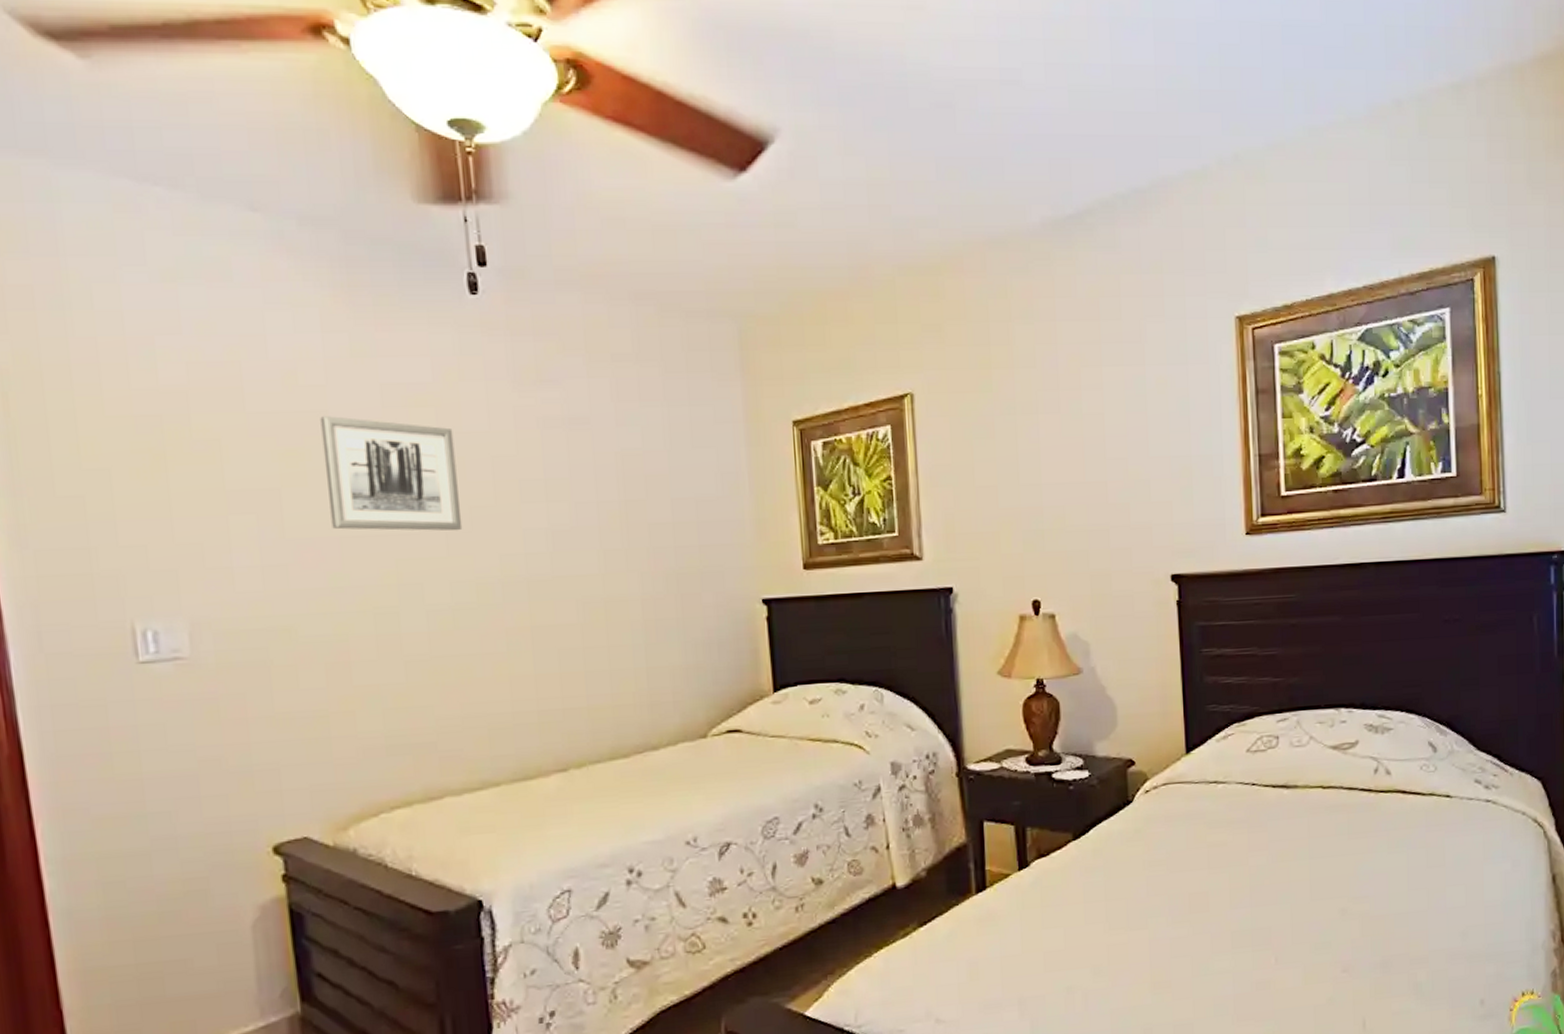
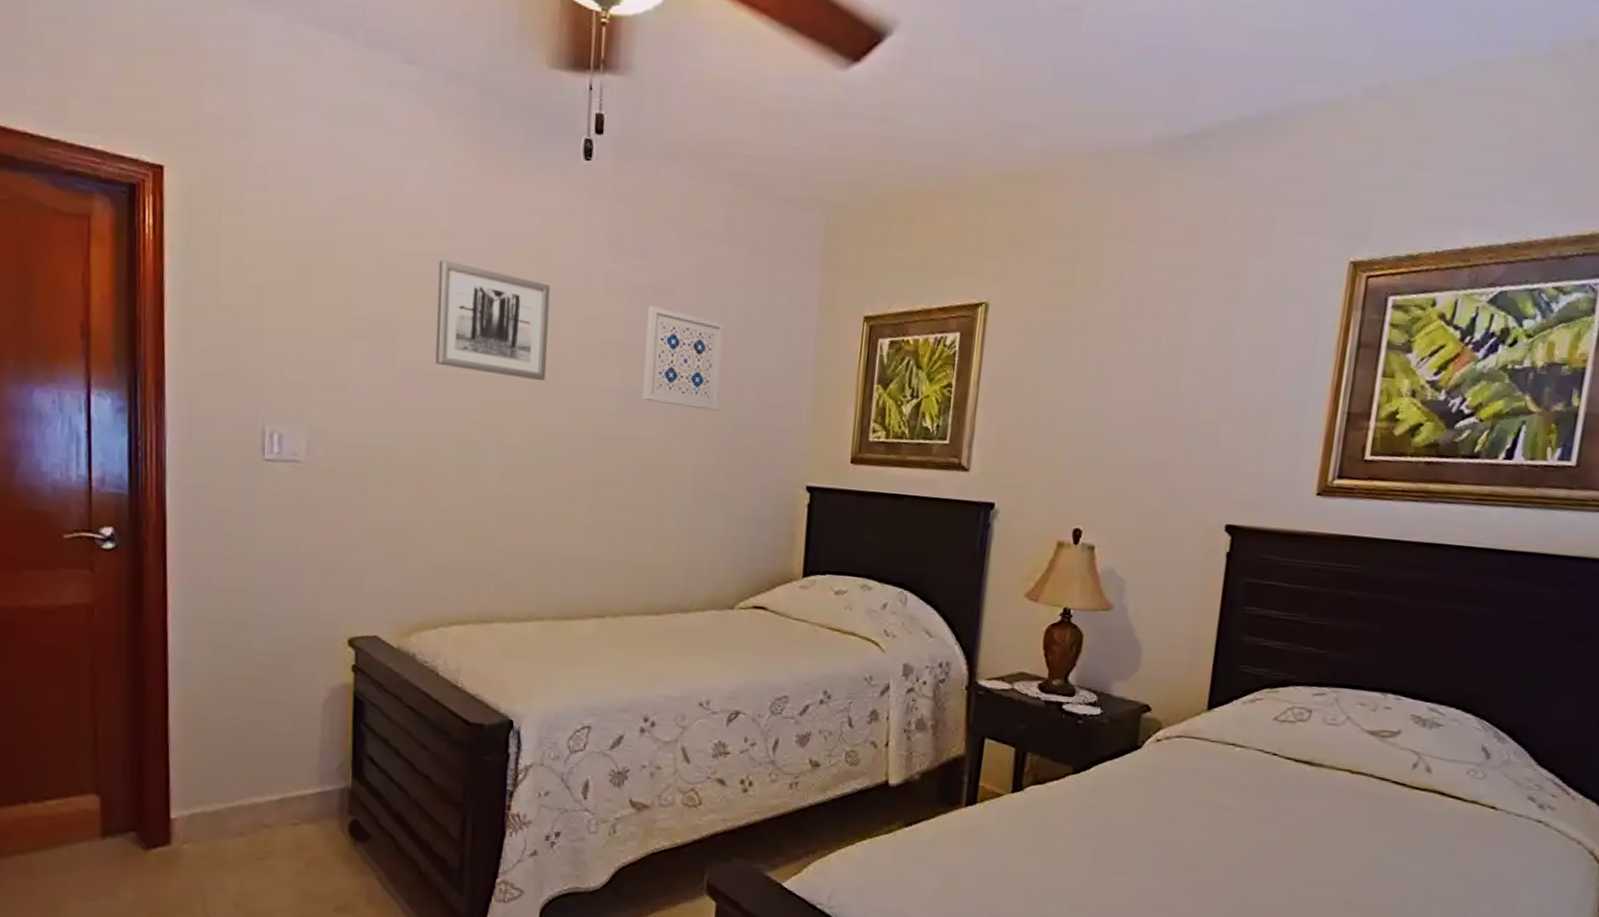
wall art: none [565,436,658,537] -> present [643,305,725,411]

